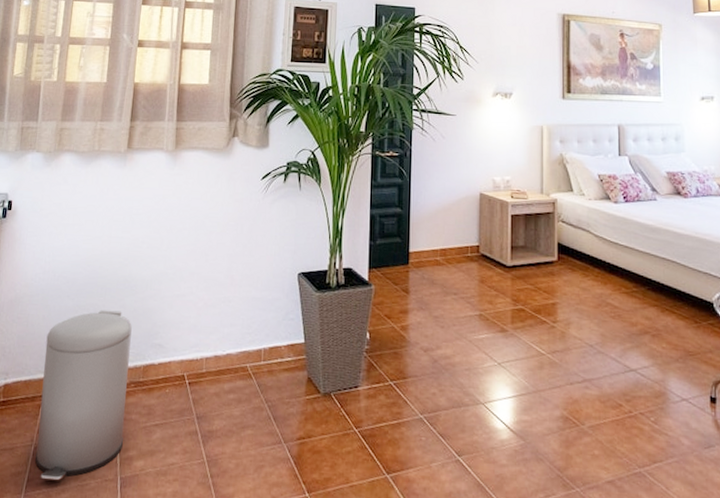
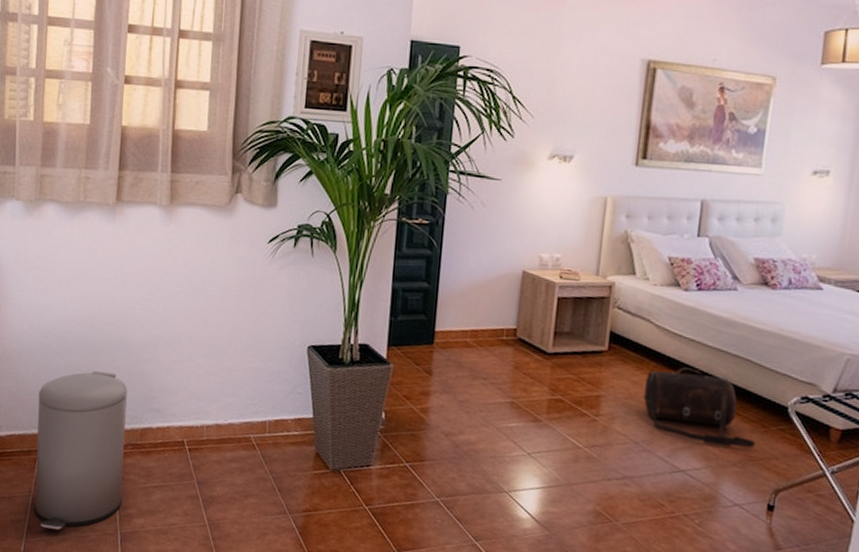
duffel bag: none [592,272,692,344] -> present [643,367,756,448]

